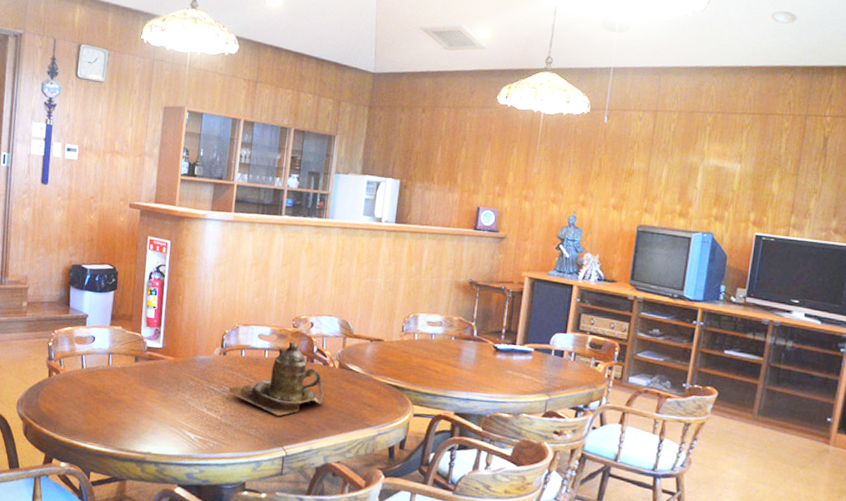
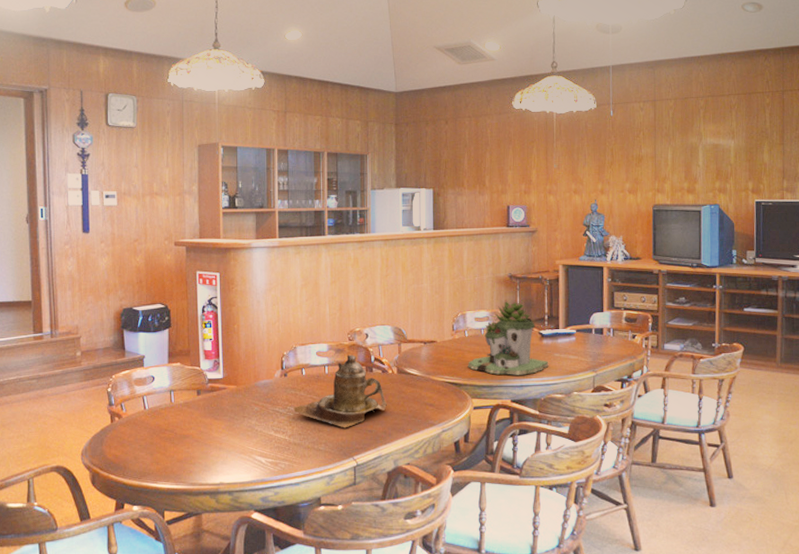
succulent planter: none [412,306,500,389] -> present [467,299,549,375]

